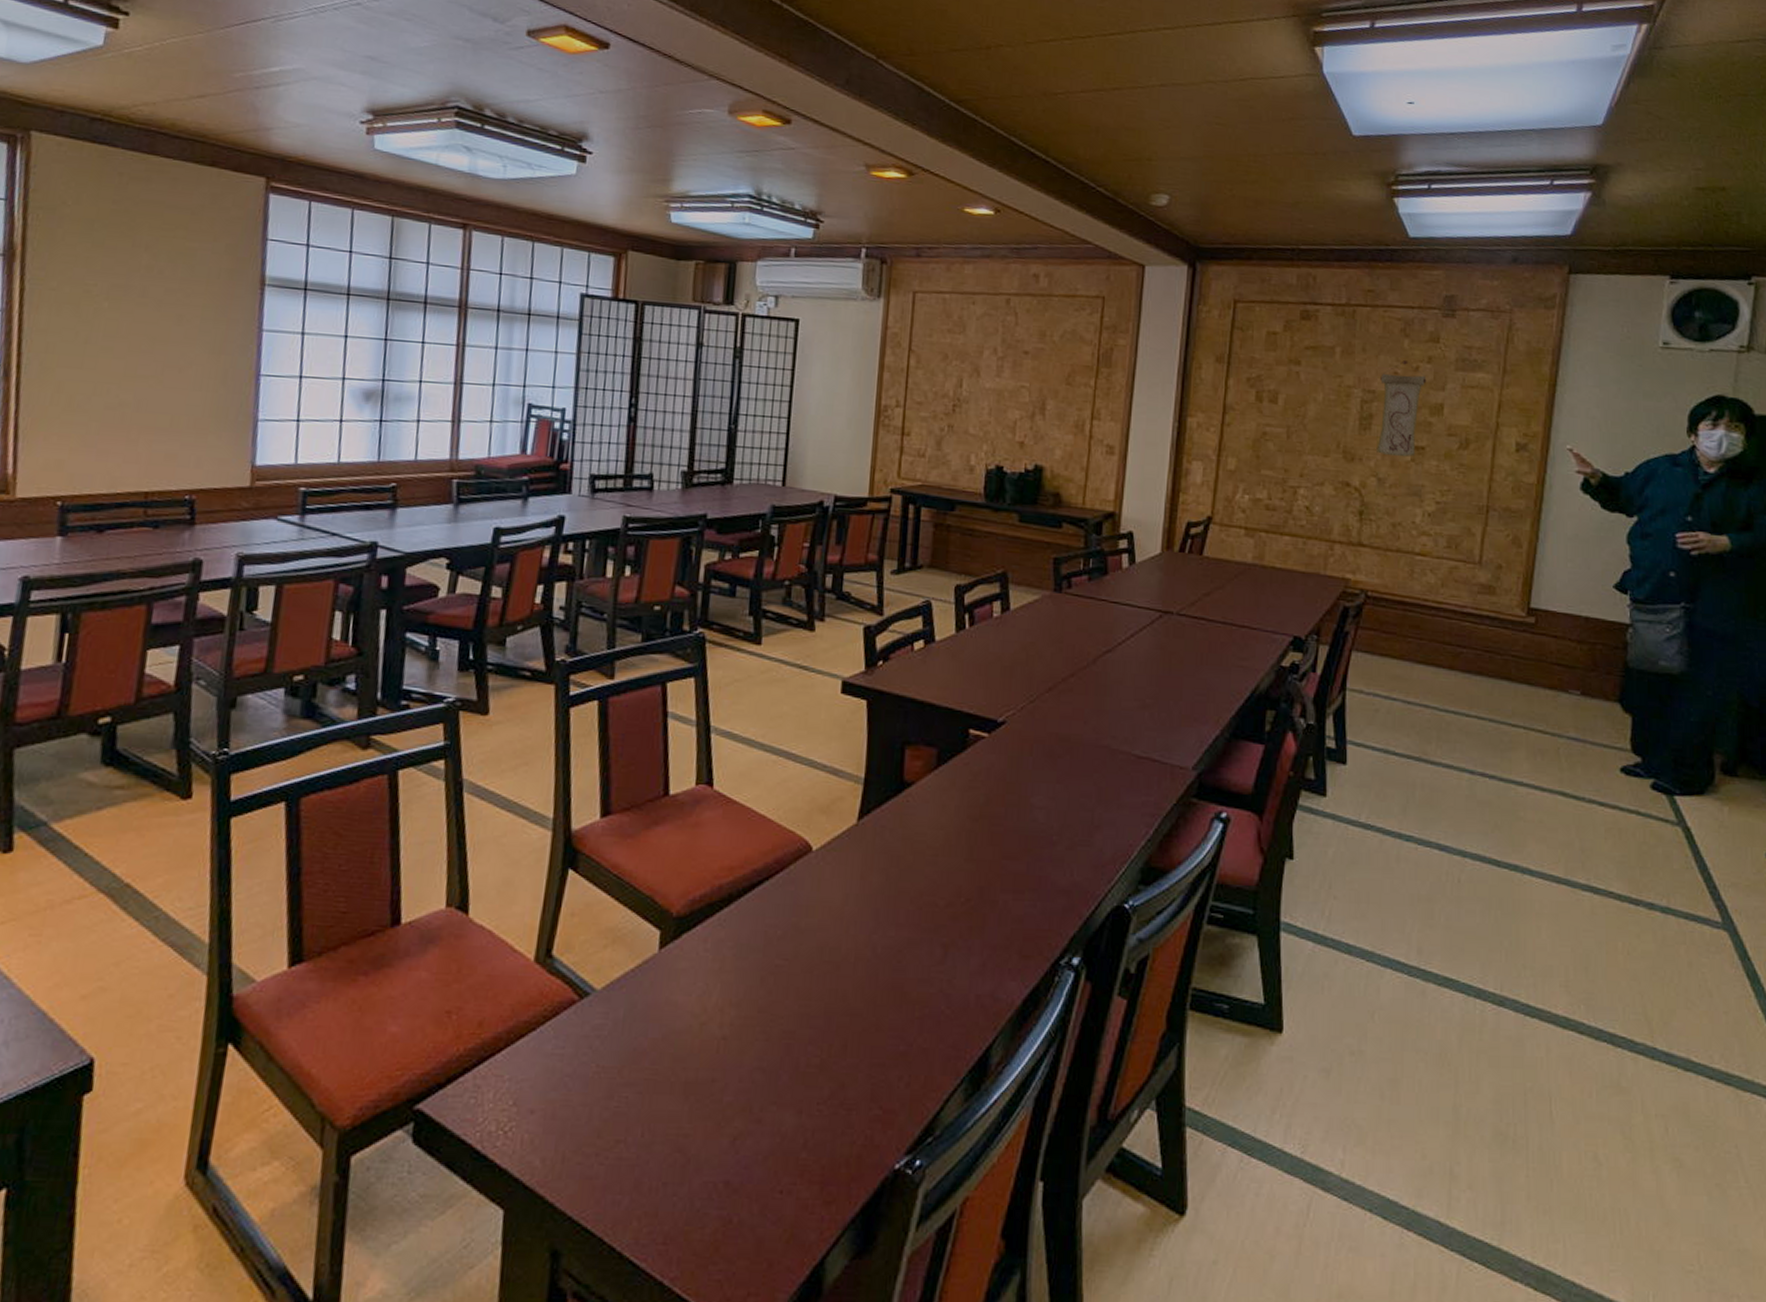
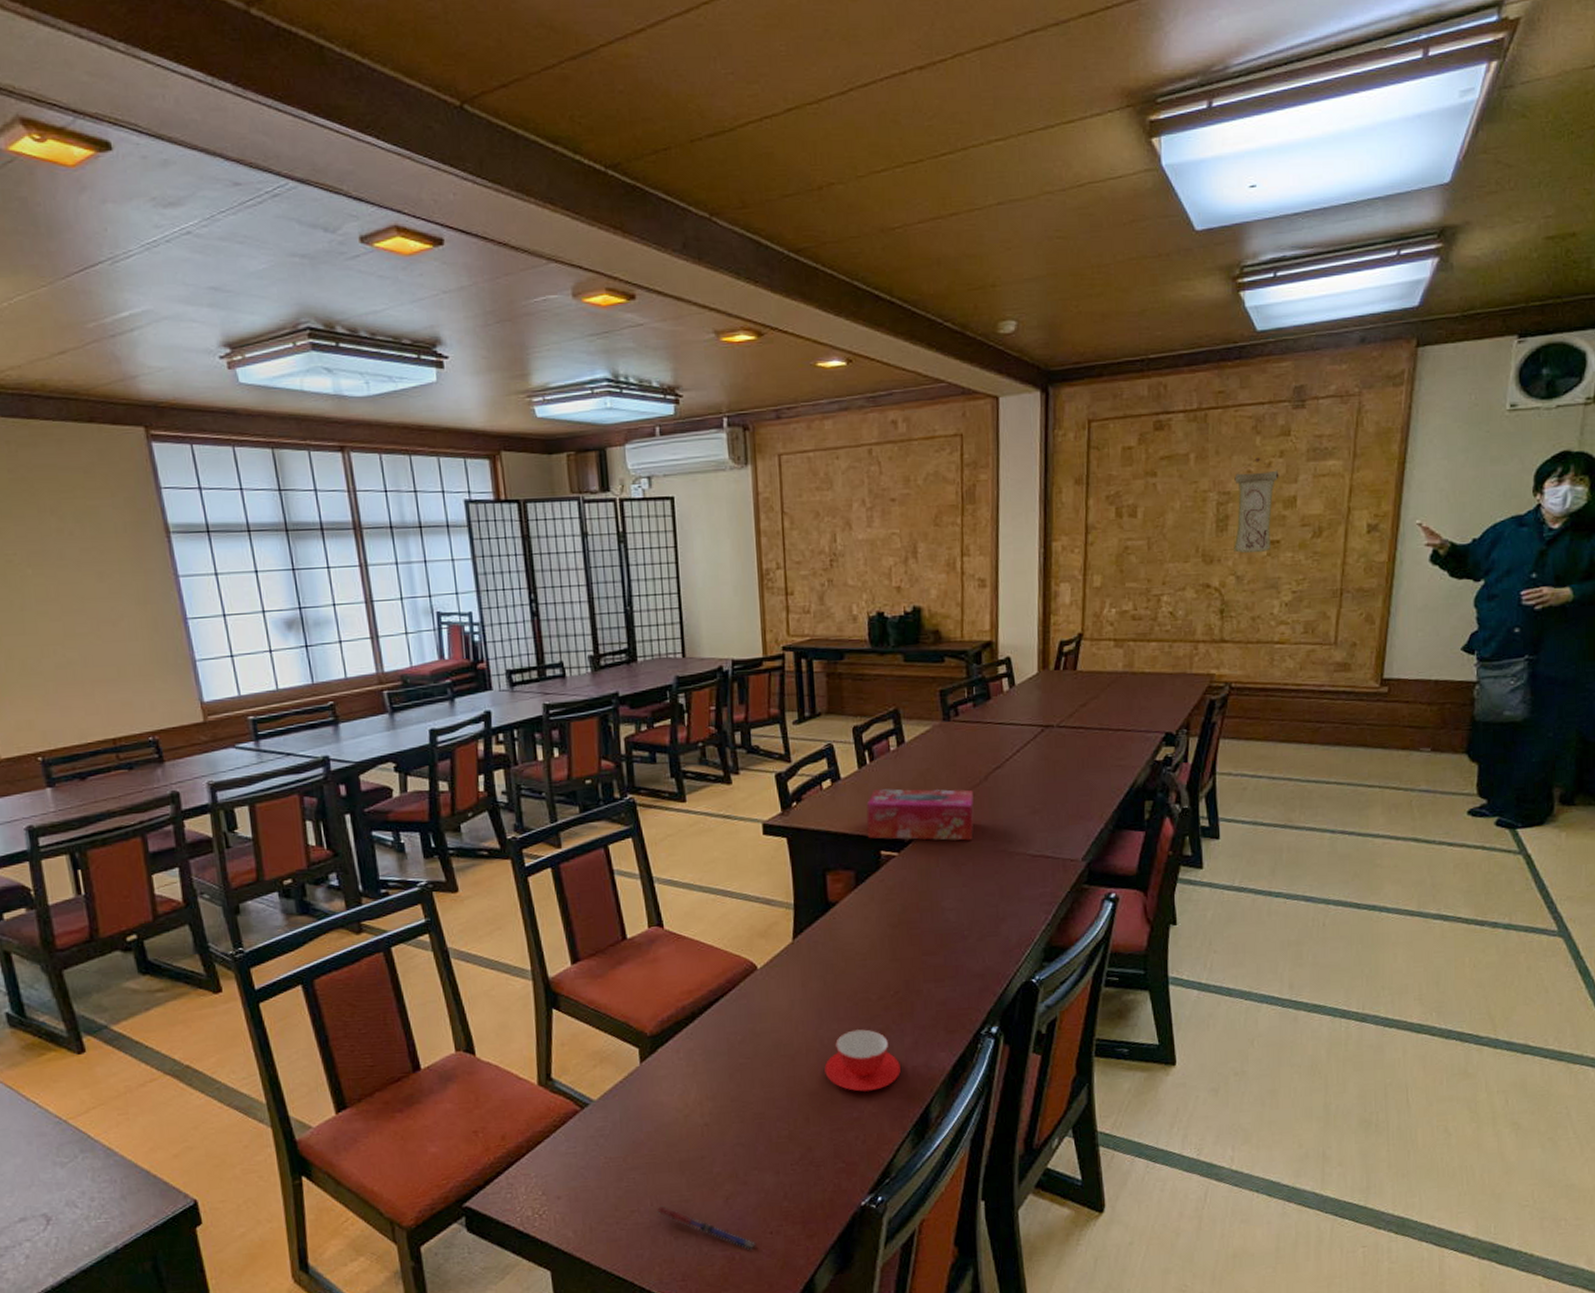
pen: none [646,1138,762,1214] -> present [656,1205,757,1251]
teacup: none [873,940,962,1020] -> present [824,1029,901,1092]
tissue box: none [956,658,1079,730] -> present [866,789,974,841]

